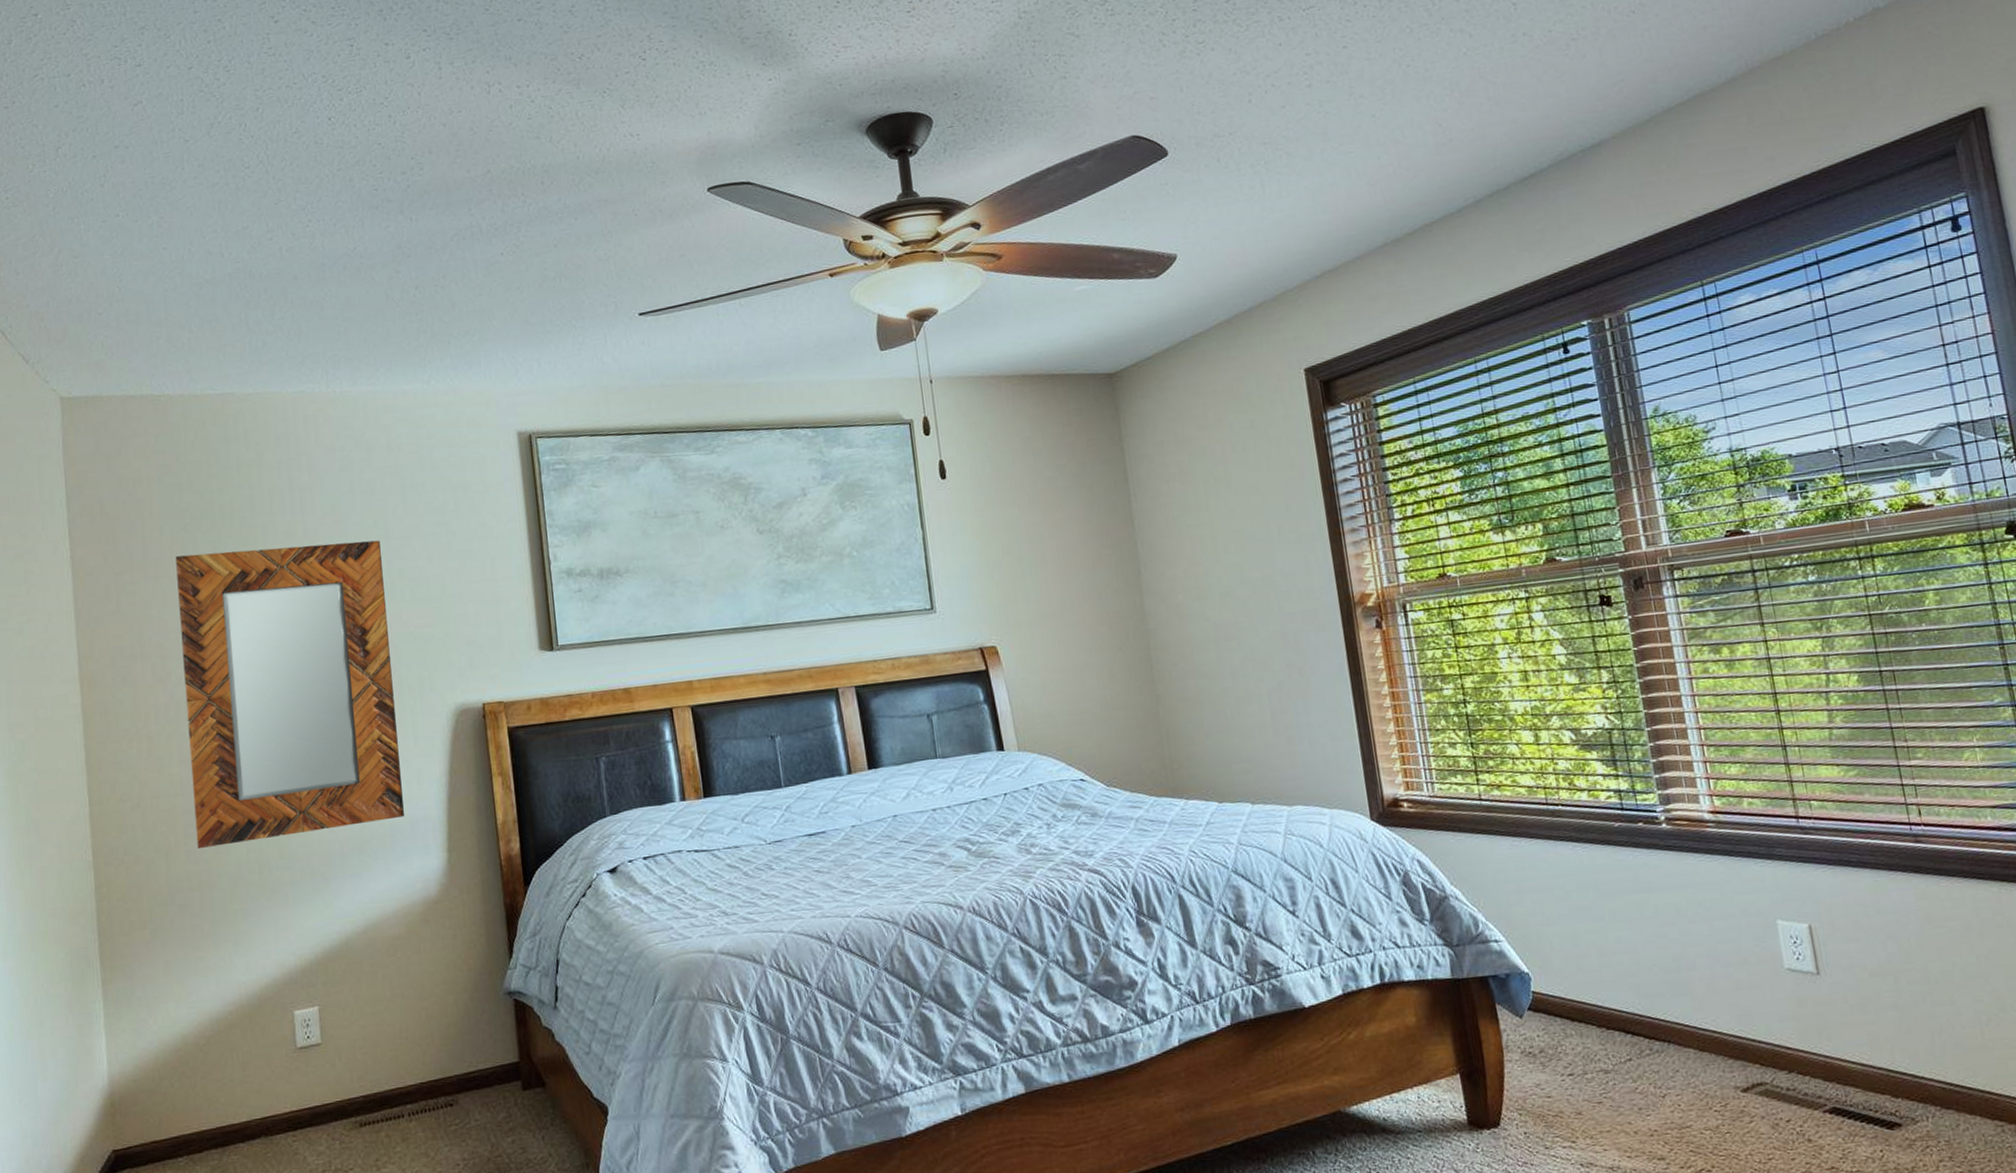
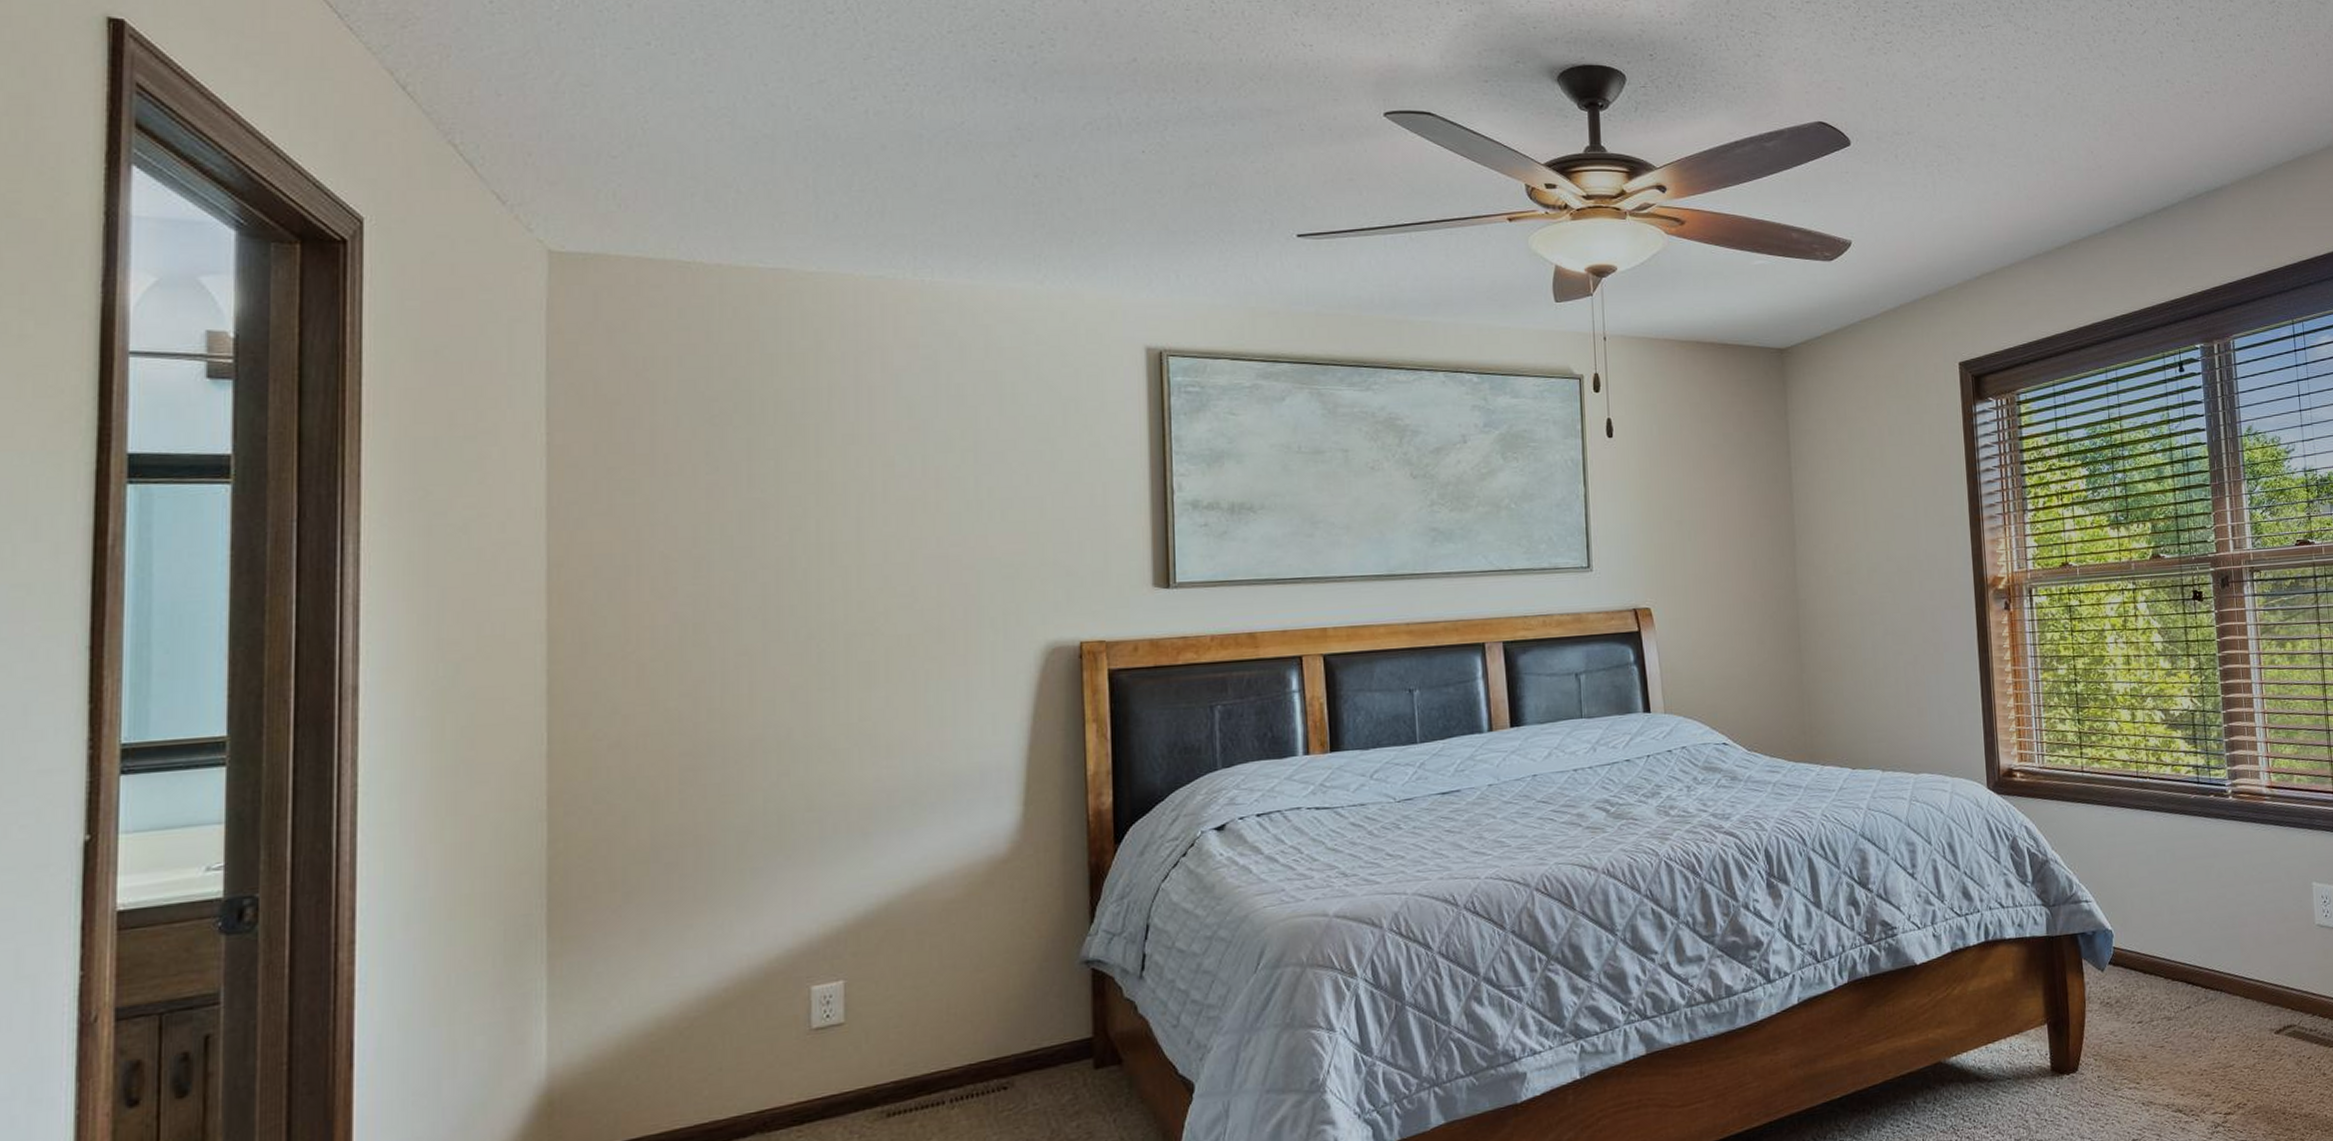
home mirror: present [175,540,404,848] -> none [695,452,973,797]

